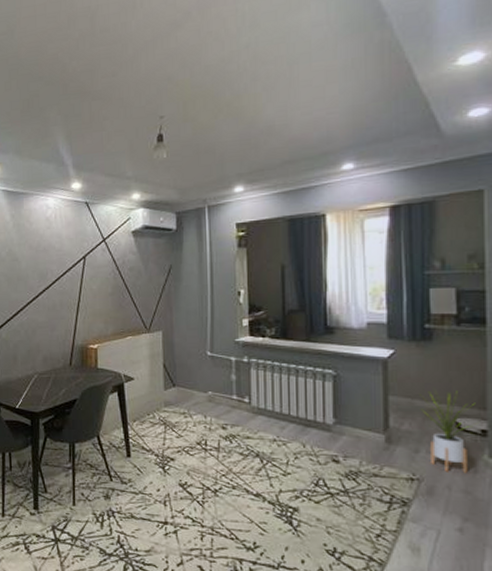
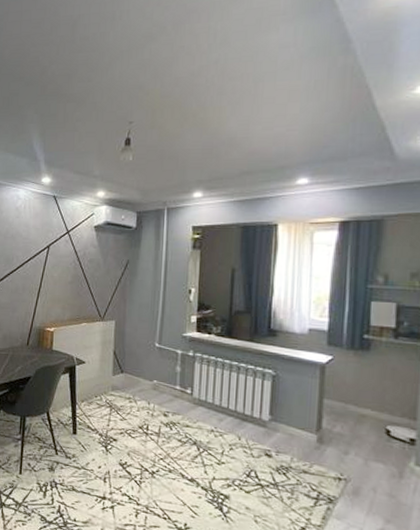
house plant: present [419,390,476,473] -> none [352,398,407,478]

